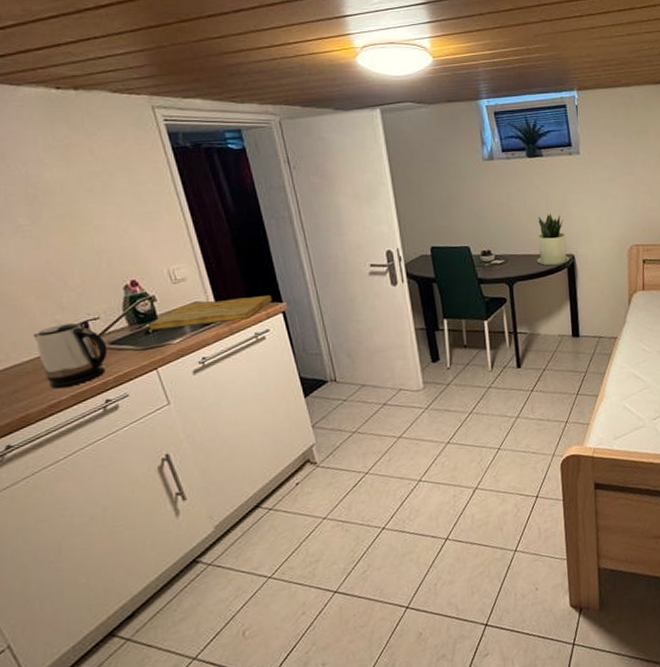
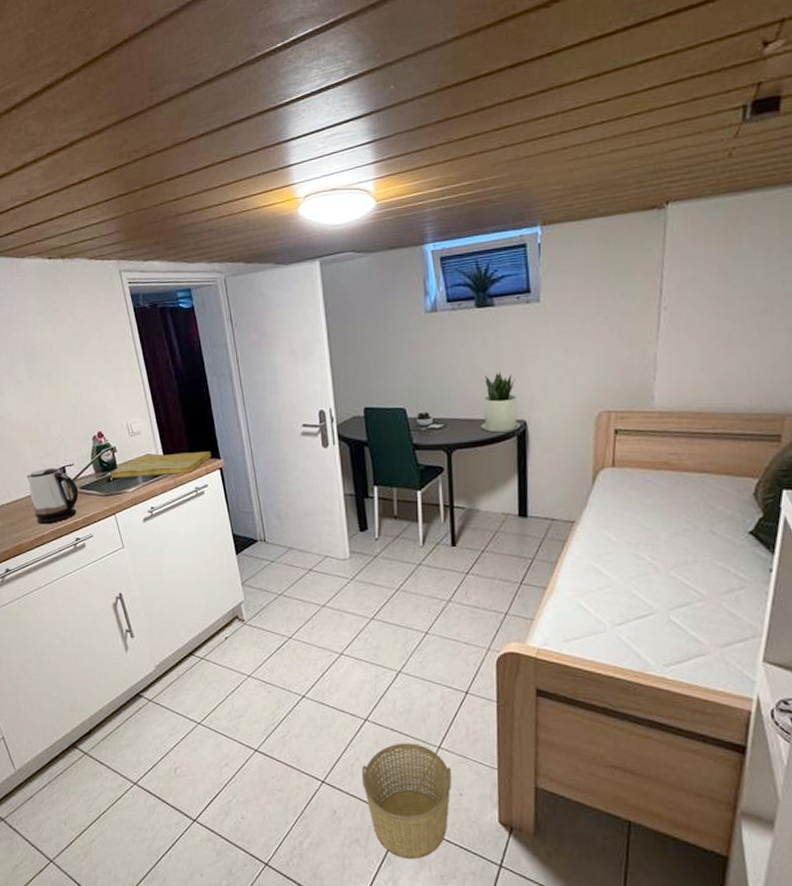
basket: none [444,552,528,661] -> present [361,743,451,859]

